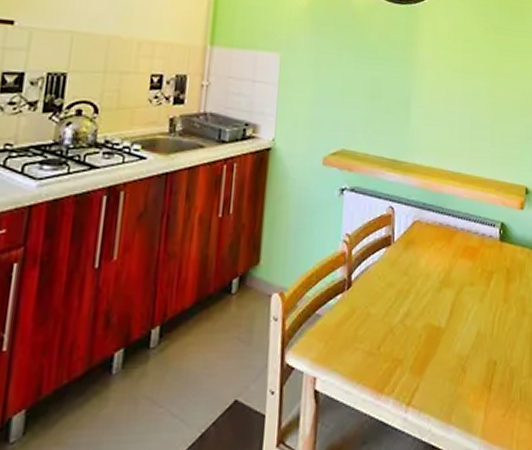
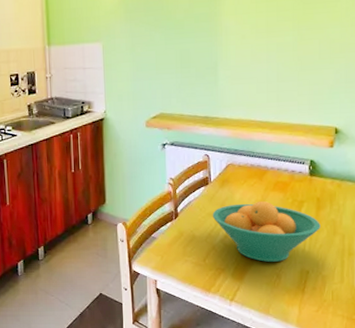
fruit bowl: none [392,269,510,350] -> present [212,200,321,262]

